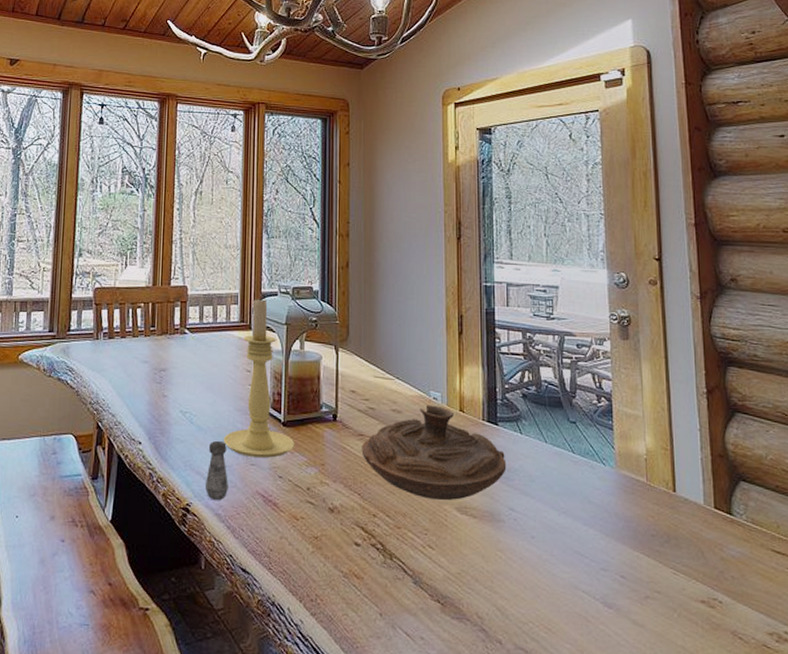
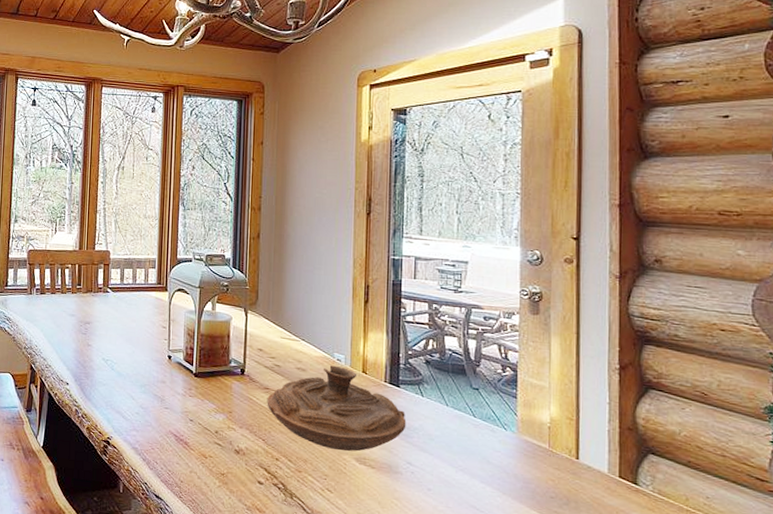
salt shaker: present [204,440,228,501] -> none [123,385,145,436]
candle holder: present [223,296,295,458] -> none [140,262,205,404]

